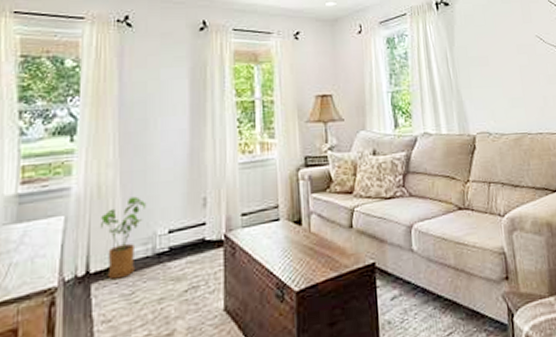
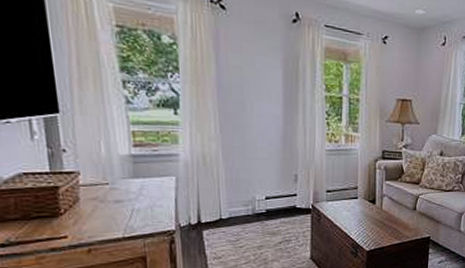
house plant: present [99,196,147,280] -> none [206,167,246,229]

